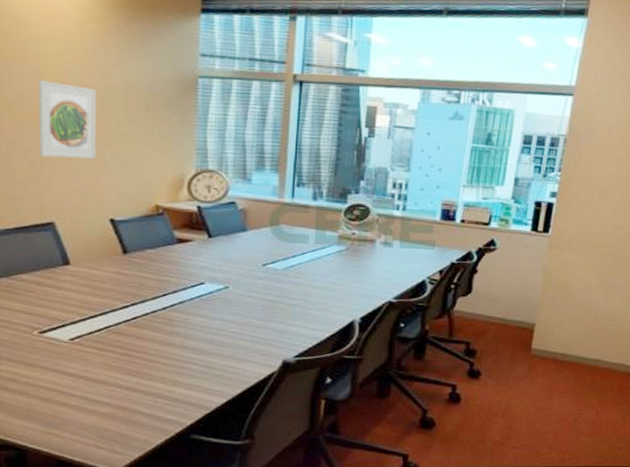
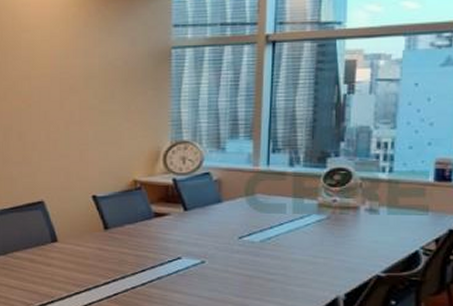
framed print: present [38,80,96,159] -> none [30,66,79,139]

